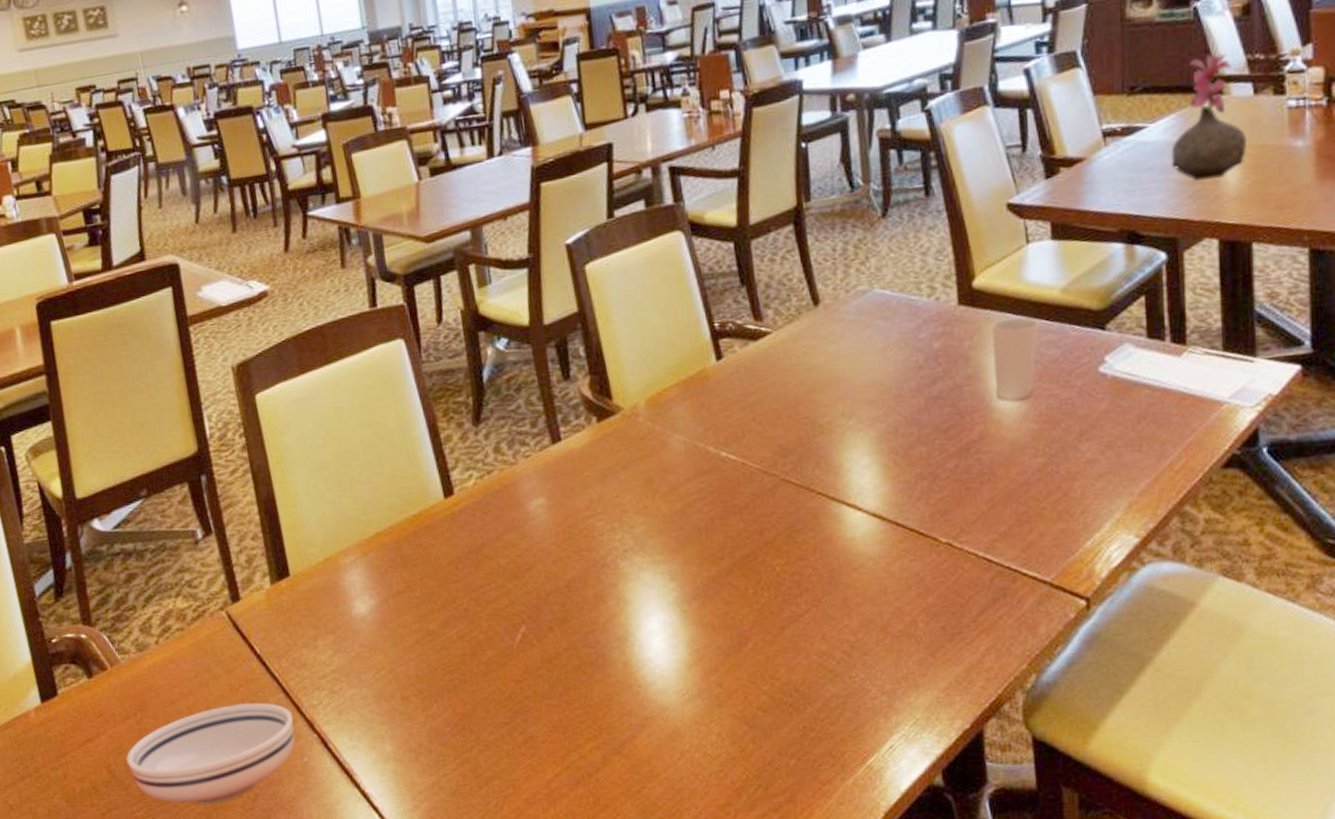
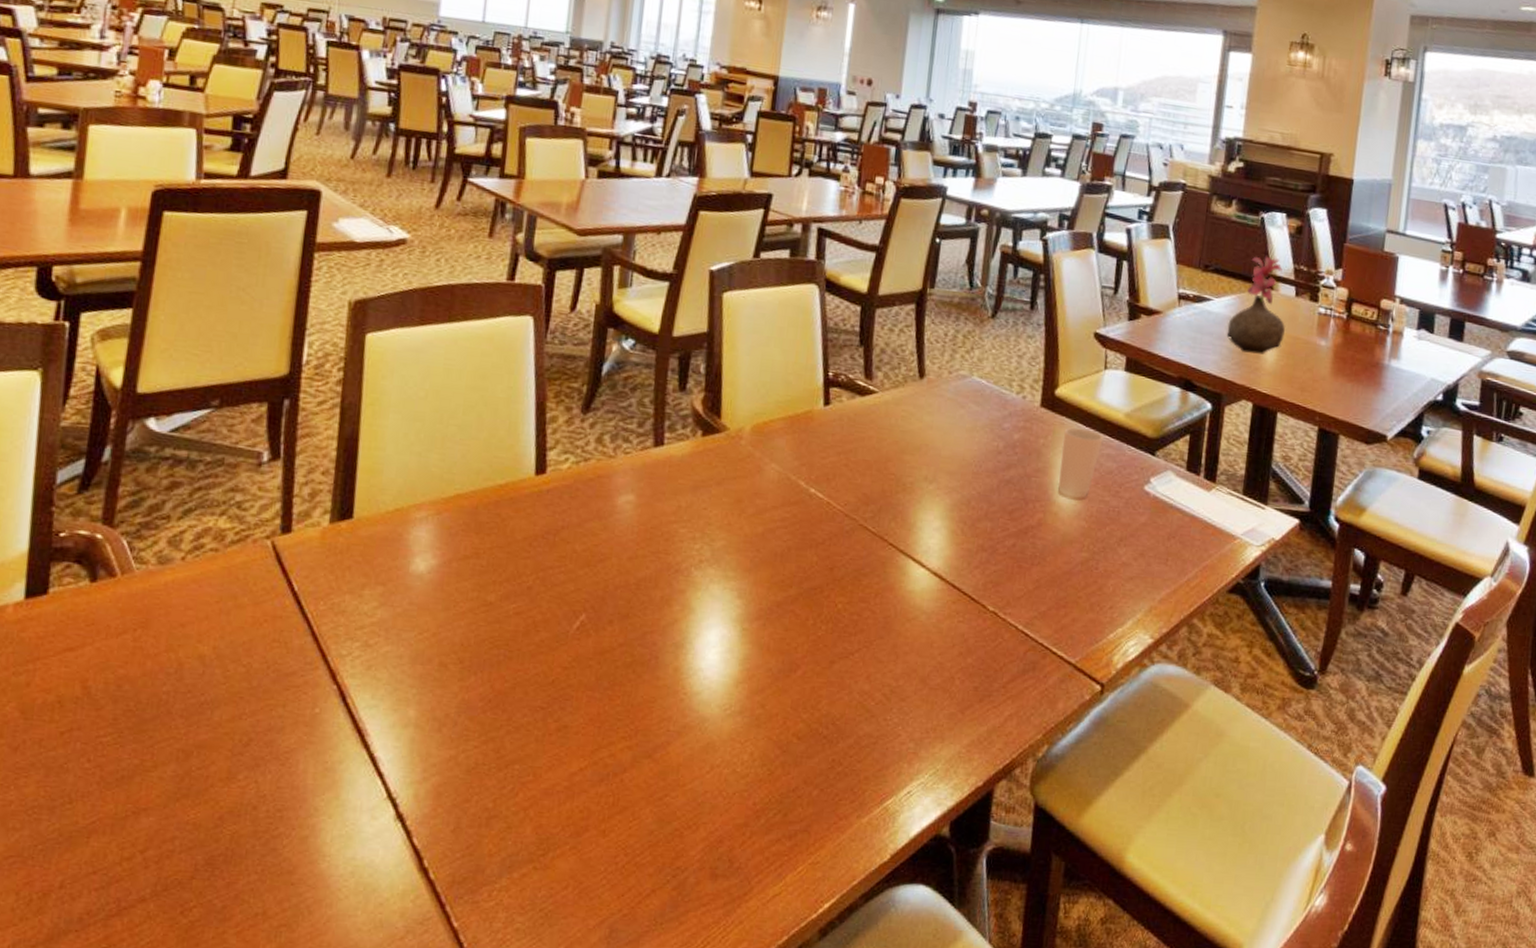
bowl: present [126,702,296,805] -> none [108,639,316,743]

